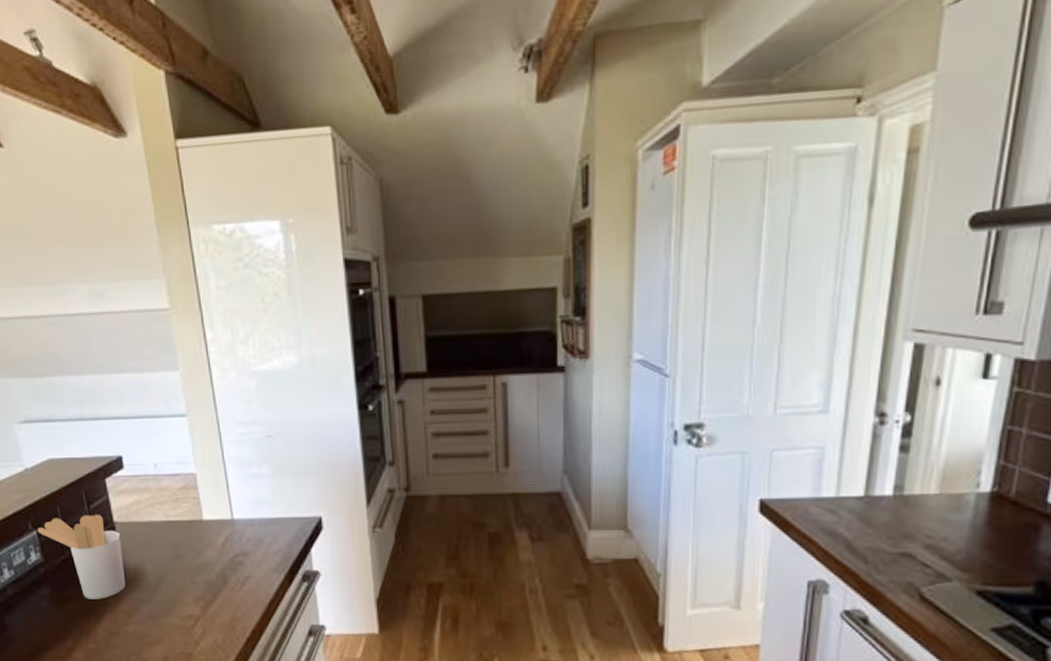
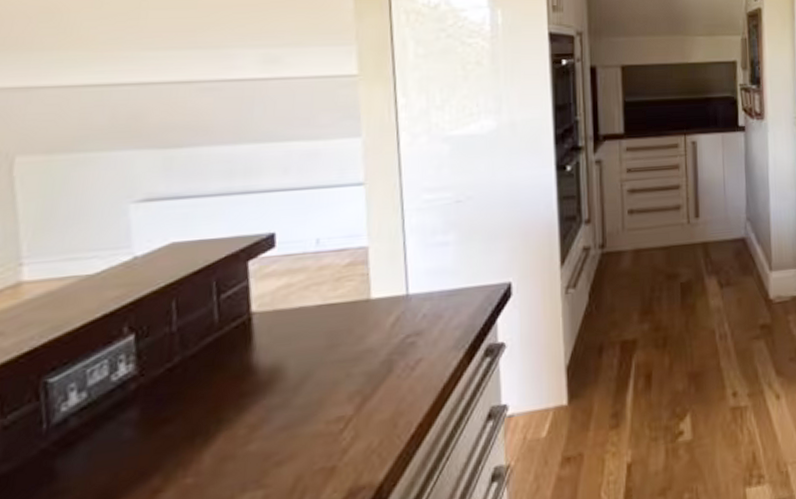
utensil holder: present [38,514,125,599] -> none [136,304,258,417]

